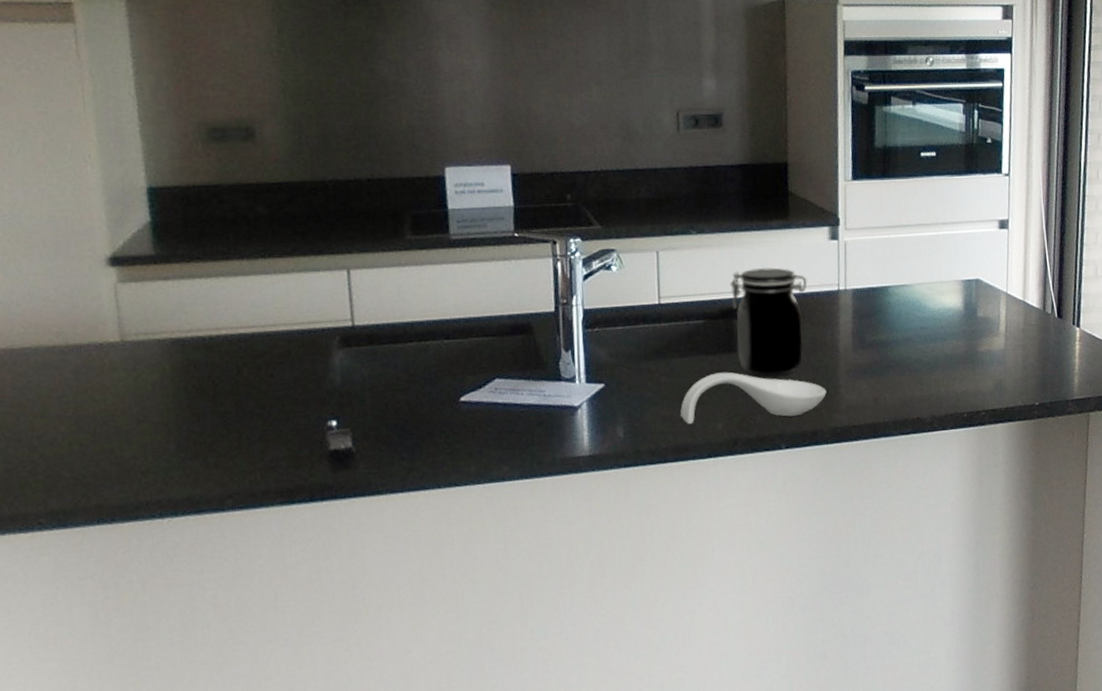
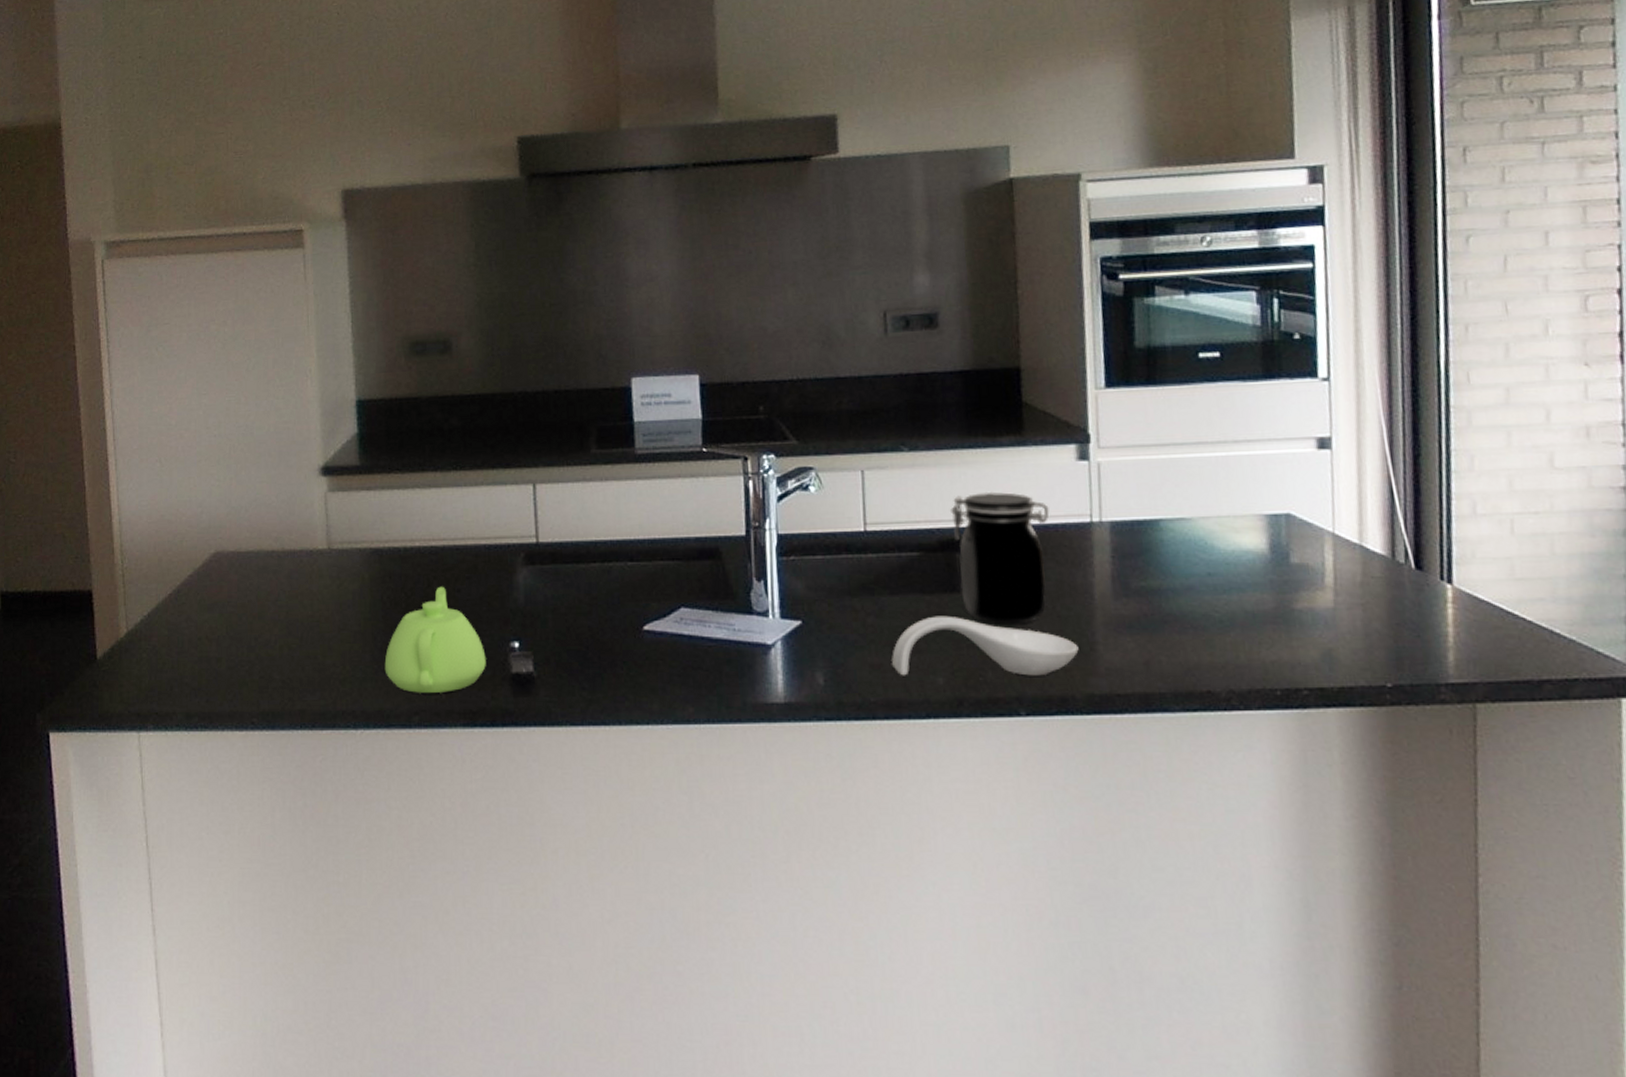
teapot: none [191,372,303,478] -> present [384,586,486,693]

